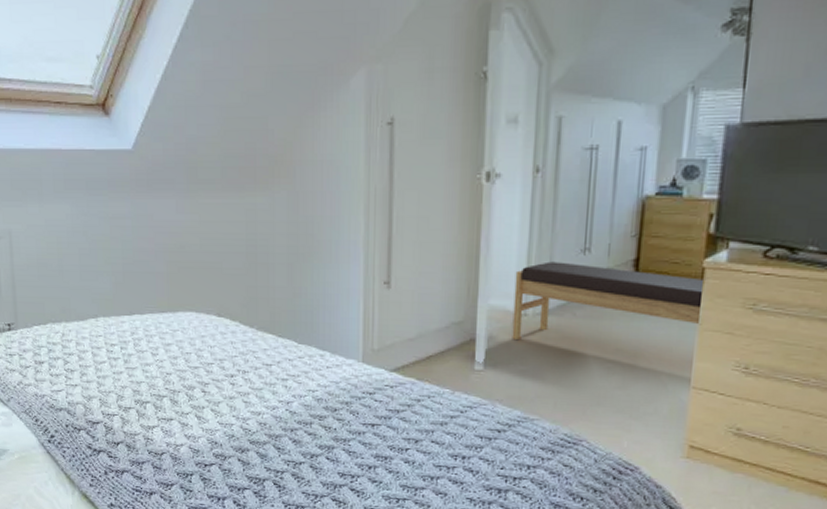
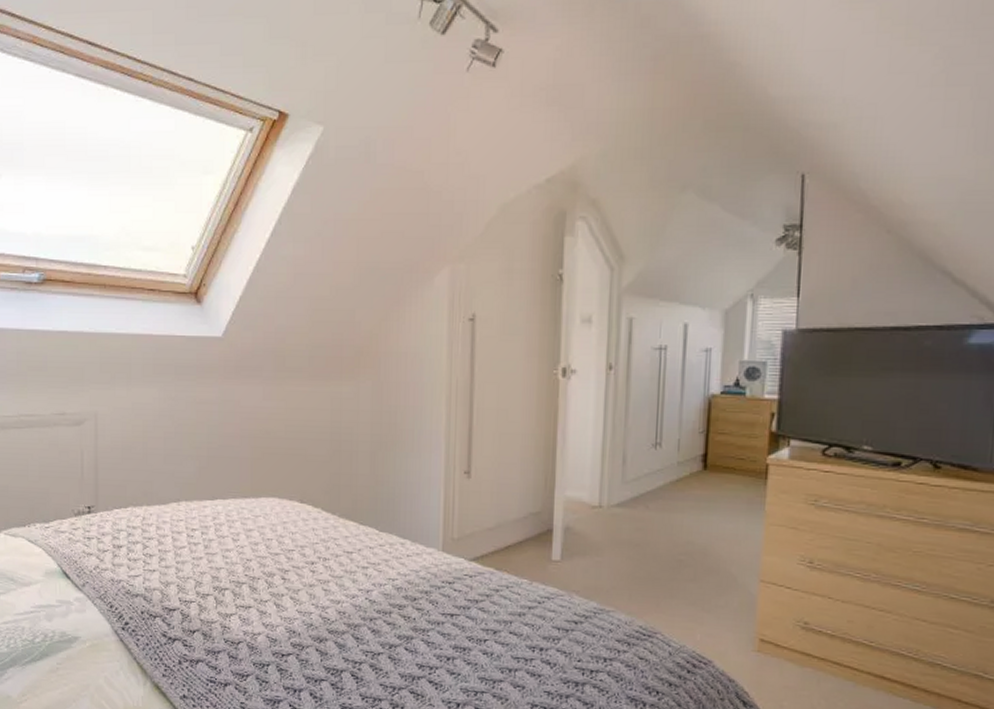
bench: present [512,261,707,339] -> none [588,455,771,531]

